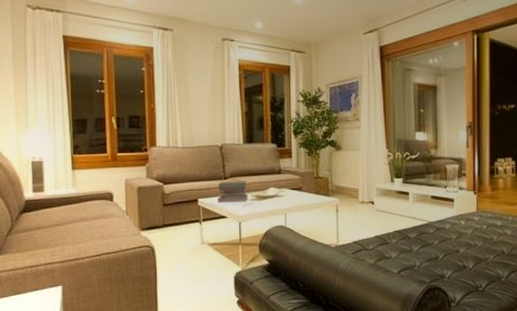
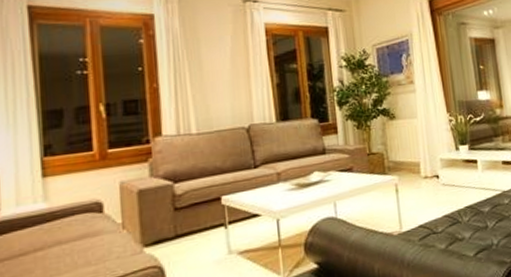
books: present [218,180,249,204] -> none [247,166,287,200]

